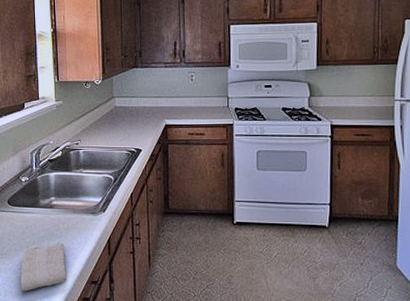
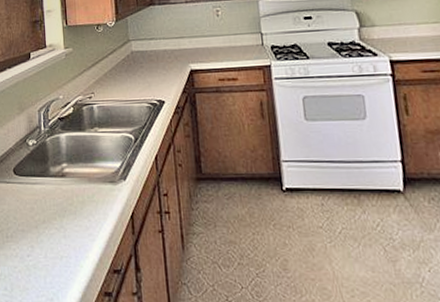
washcloth: present [20,242,67,291] -> none [29,220,84,285]

